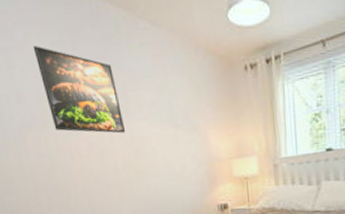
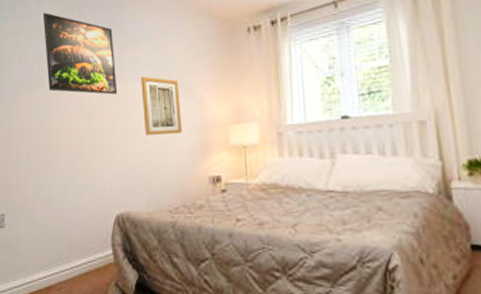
wall art: none [146,114,191,171] -> present [141,76,183,135]

